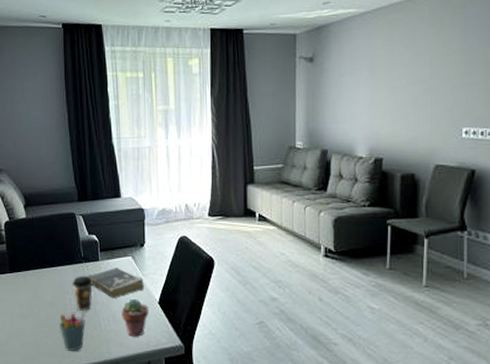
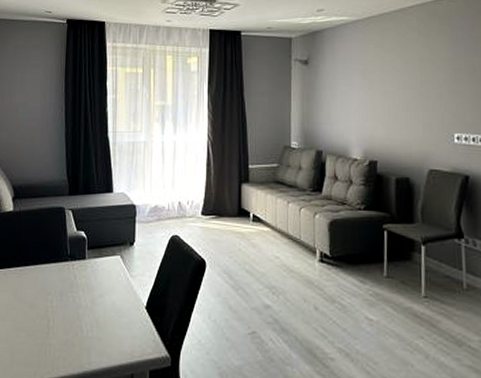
pen holder: present [59,310,86,351] -> none [38,313,67,360]
coffee cup: present [72,275,94,311] -> none [55,274,79,315]
book: present [87,267,144,299] -> none [72,266,131,302]
potted succulent: present [121,298,148,338] -> none [105,301,134,347]

